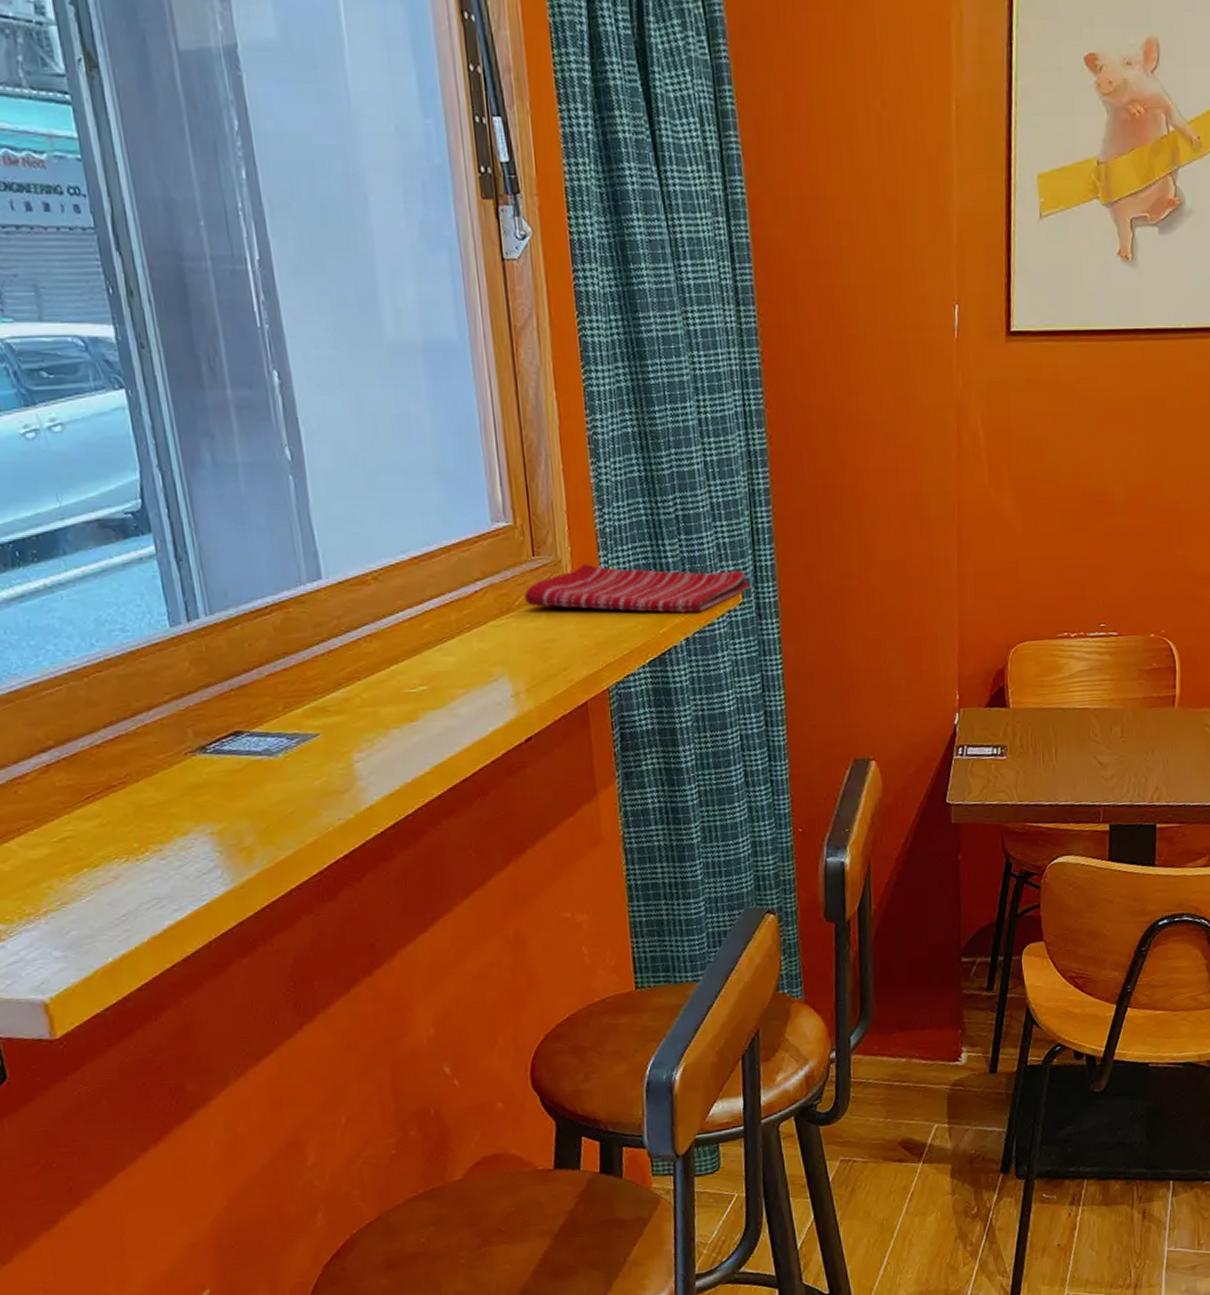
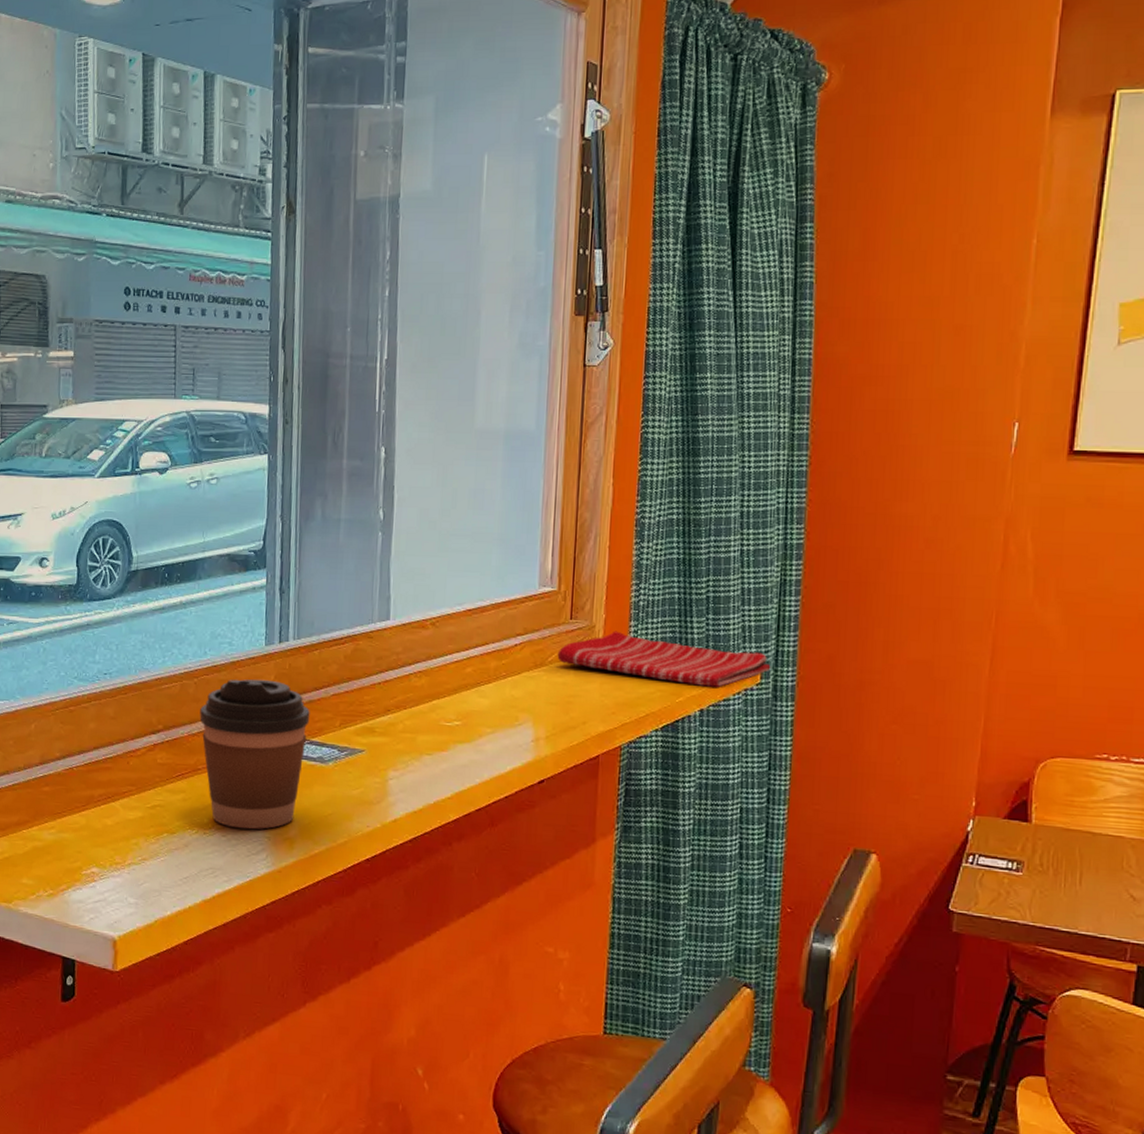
coffee cup: none [99,667,247,848] -> present [199,679,310,830]

